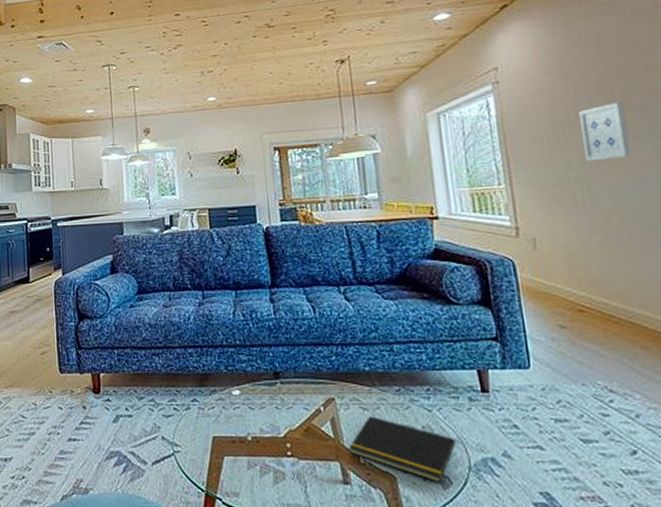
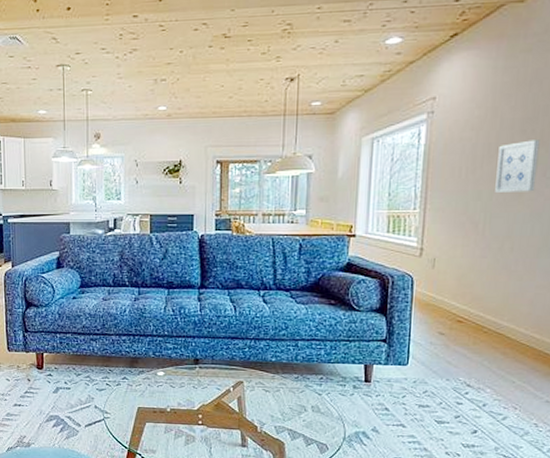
notepad: present [348,416,456,483] -> none [249,397,337,448]

